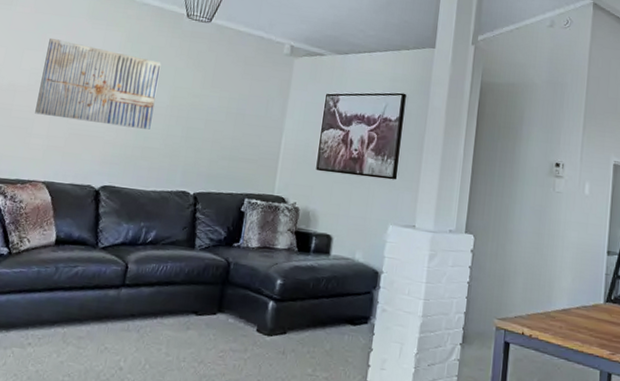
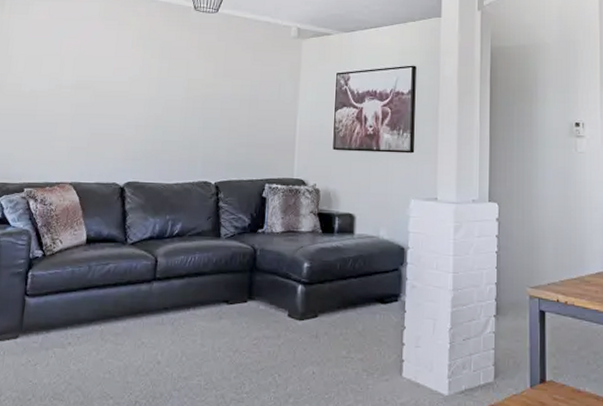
wall art: present [35,37,162,130] -> none [57,42,174,123]

